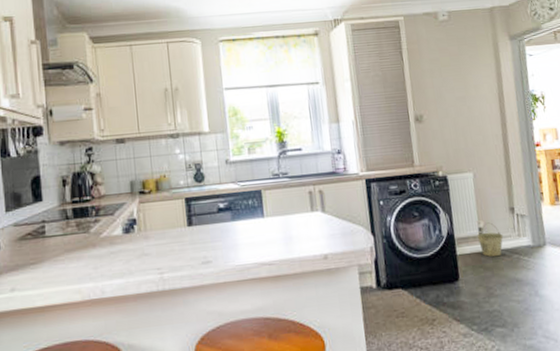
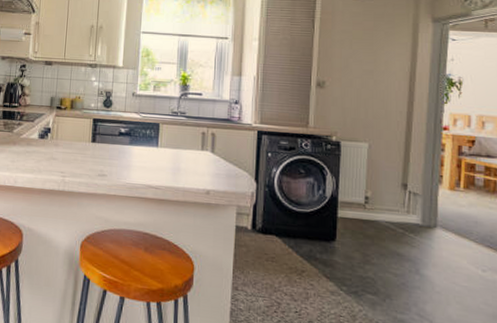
bucket: present [478,222,504,257] -> none [363,193,391,228]

